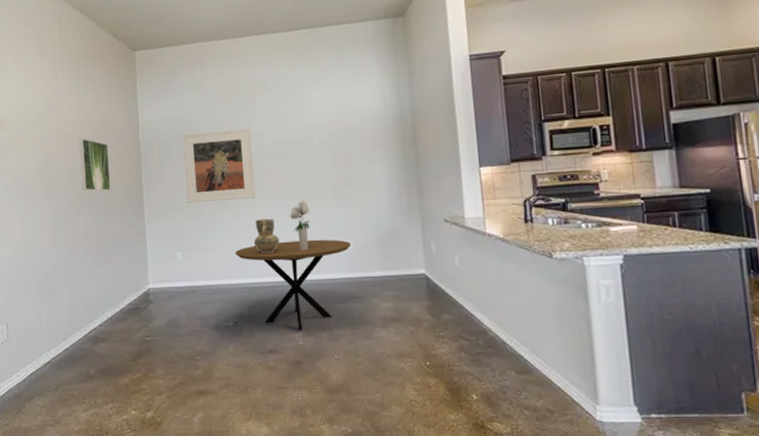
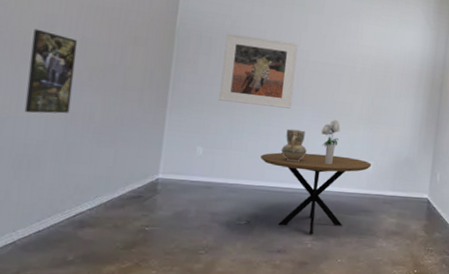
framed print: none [36,169,71,245] -> present [24,28,78,114]
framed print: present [79,138,111,191] -> none [94,8,137,71]

